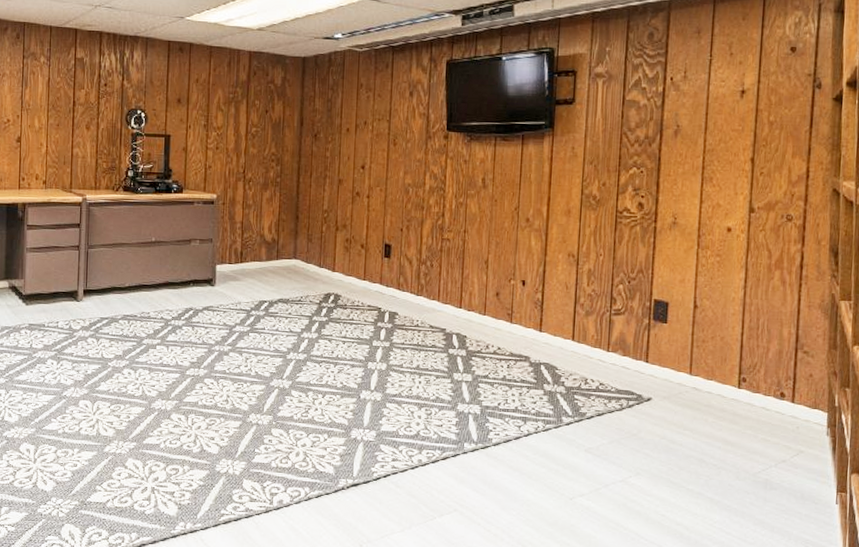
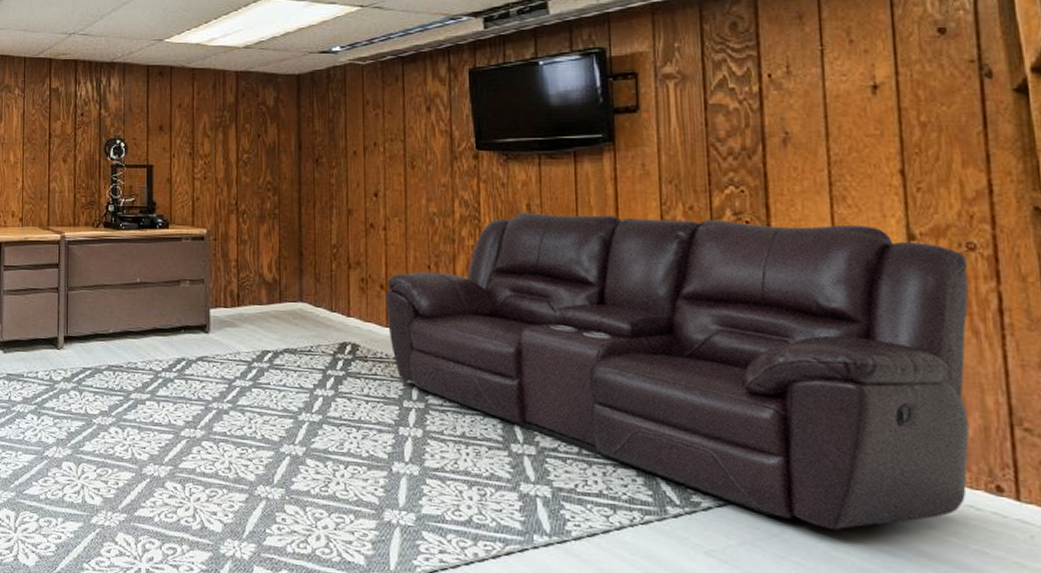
sofa: none [364,185,786,429] -> present [386,213,970,530]

